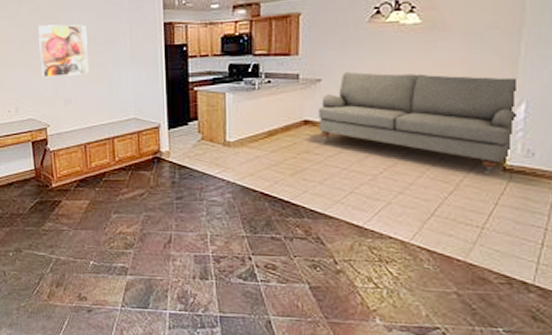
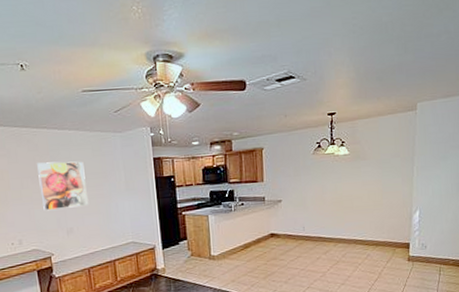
sofa: present [318,71,516,175] -> none [281,192,414,265]

